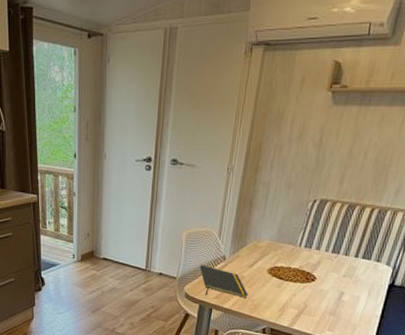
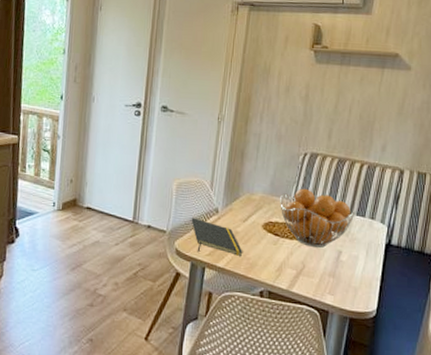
fruit basket: none [286,234,361,289] -> present [280,188,355,248]

